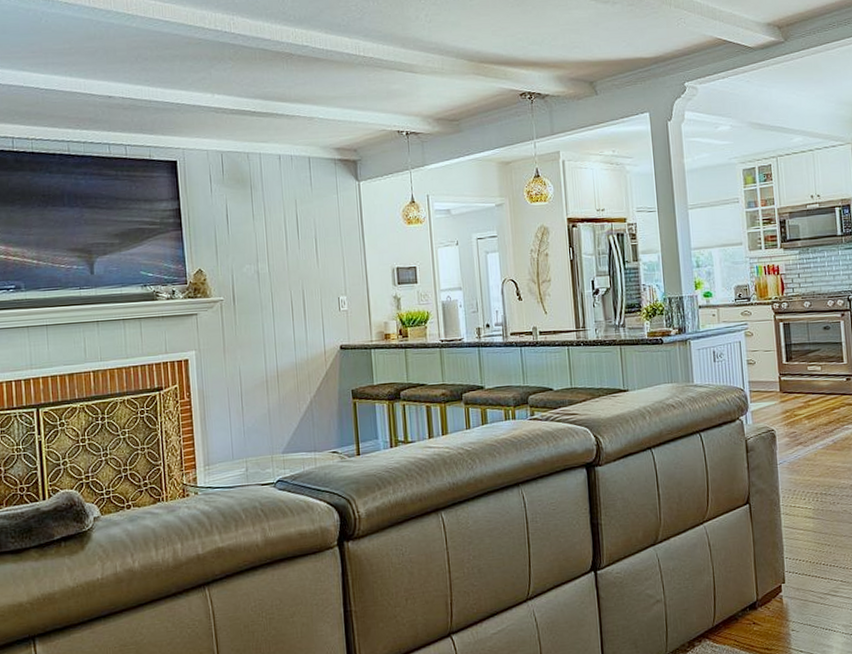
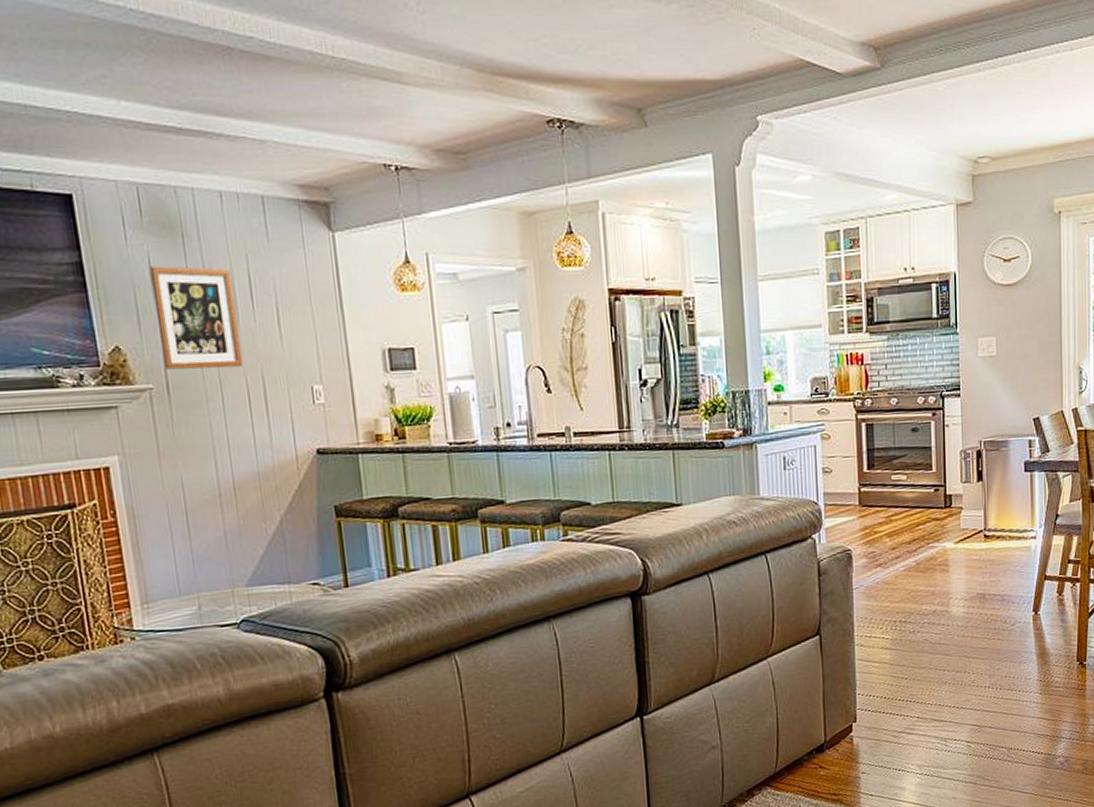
wall art: none [226,210,290,286] -> present [149,266,244,370]

